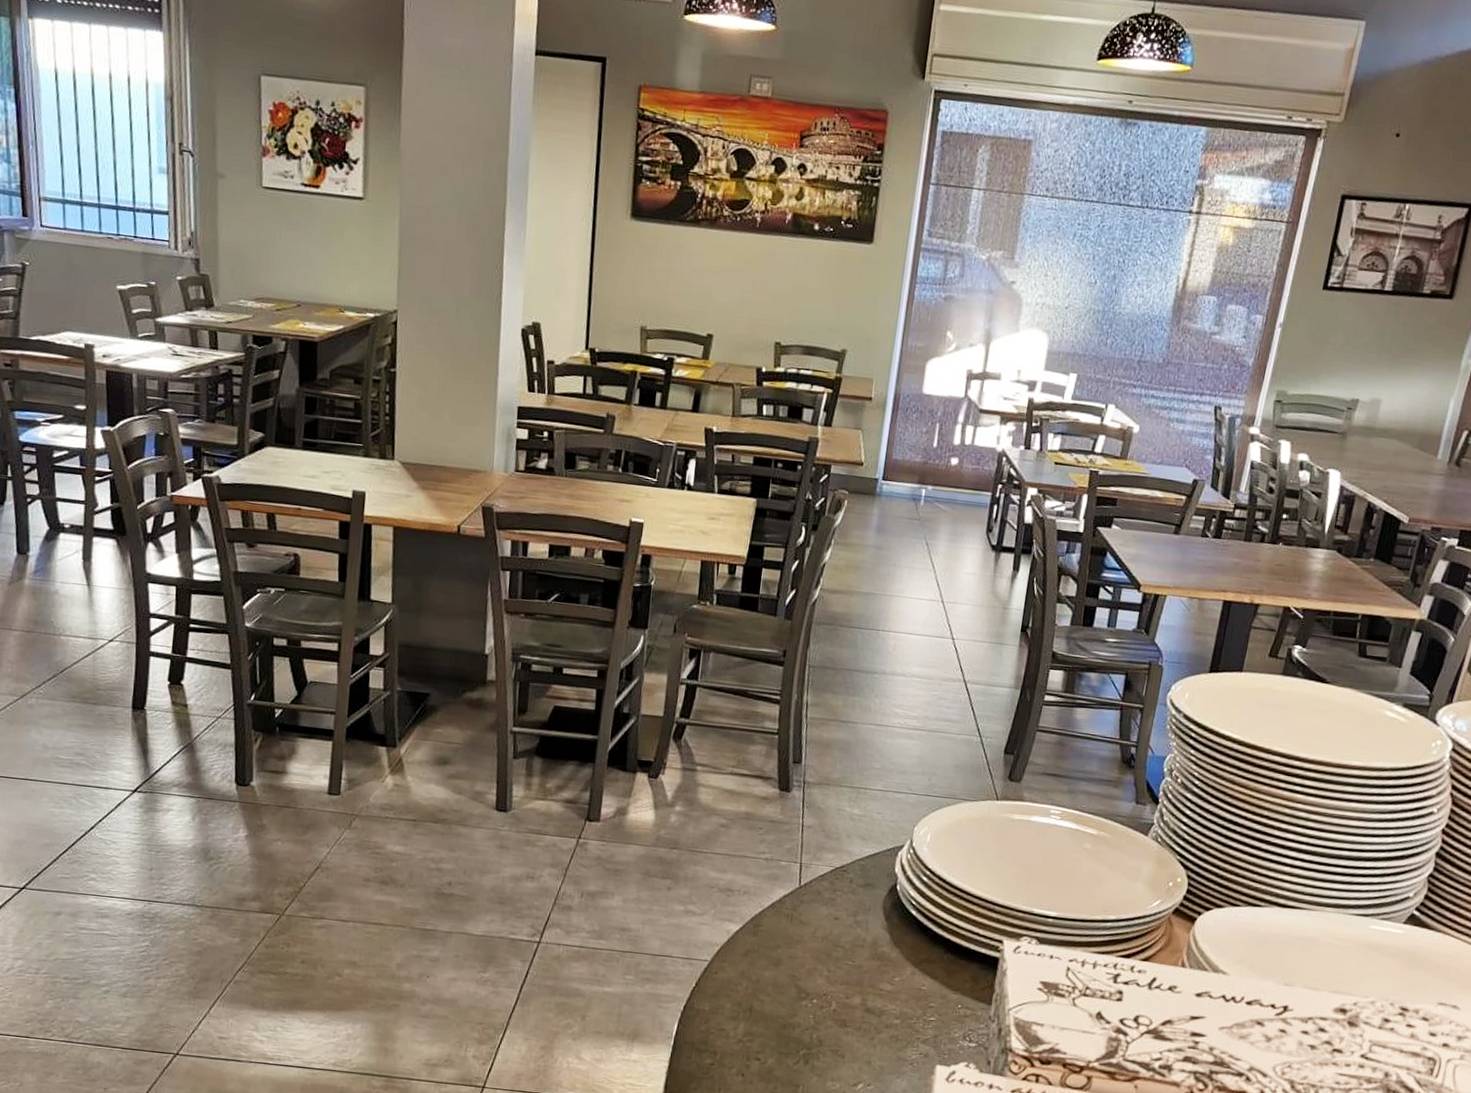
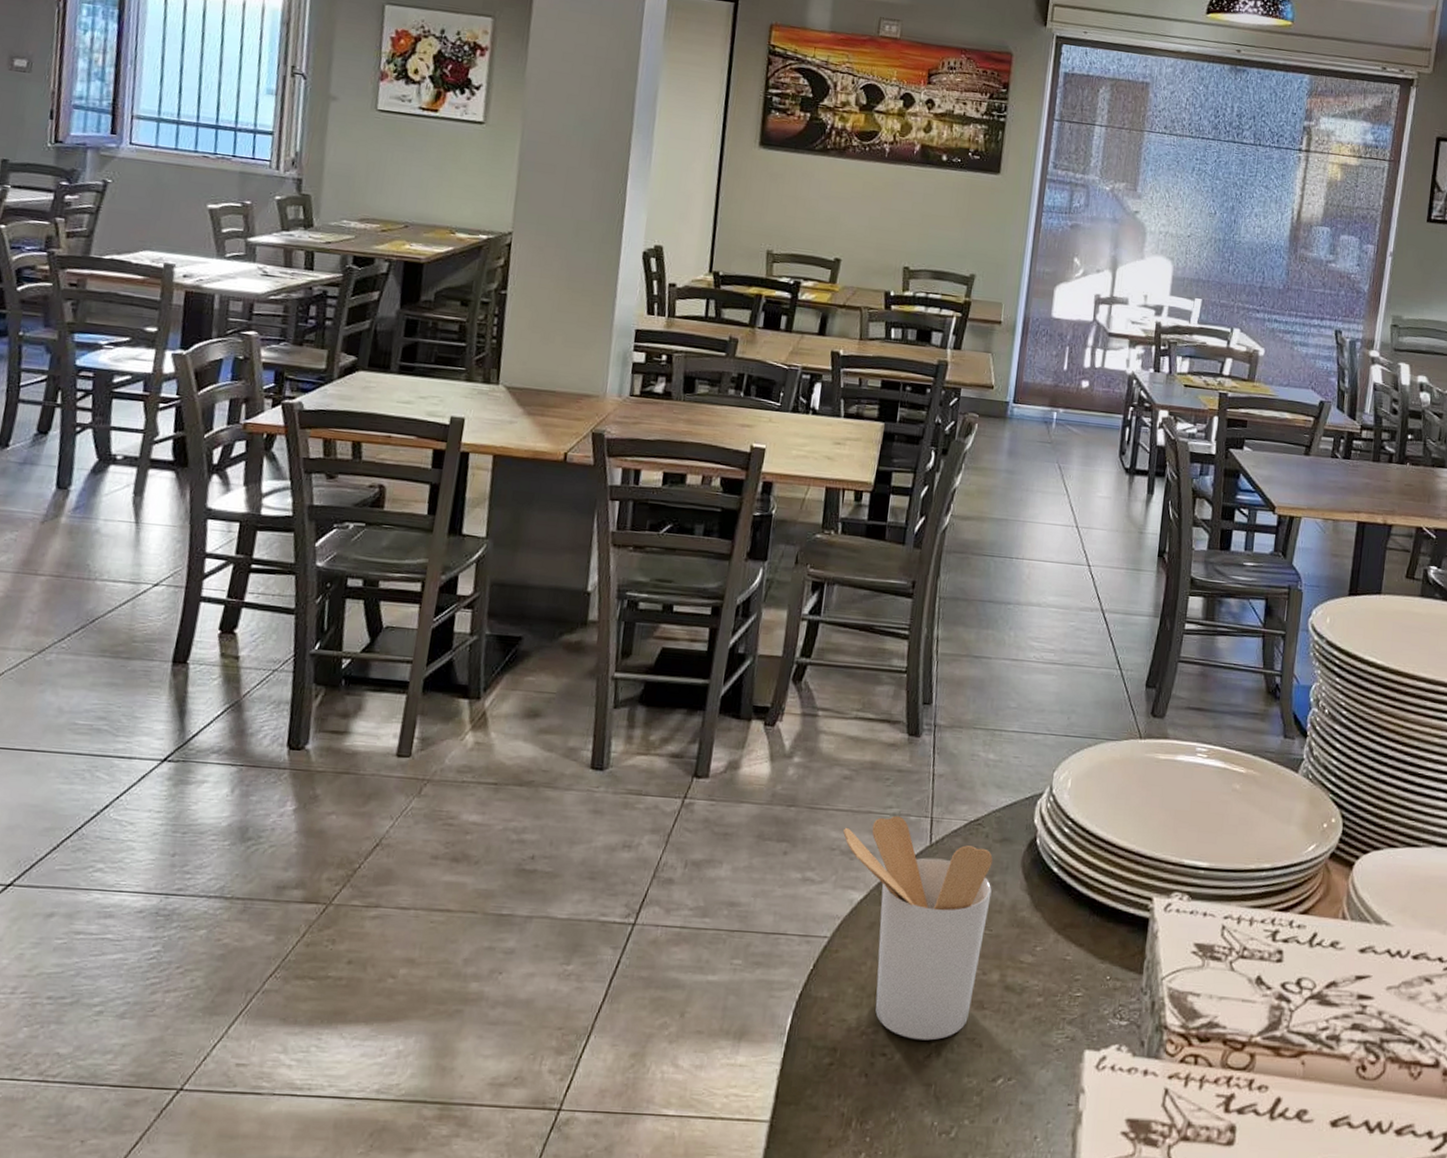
utensil holder: none [721,860,857,1050] -> present [843,815,993,1041]

